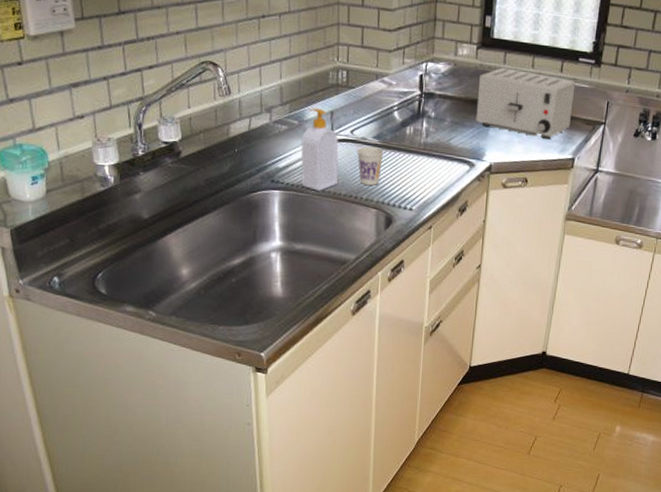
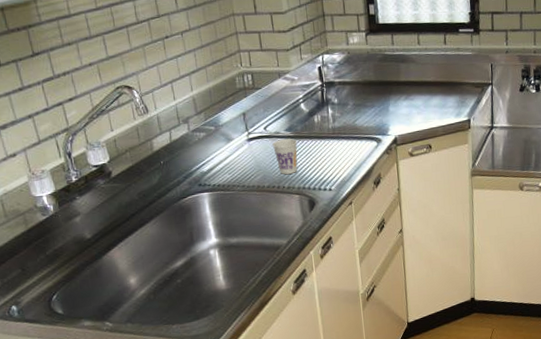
soap bottle: present [301,108,339,191] -> none [219,112,260,187]
toaster: present [476,67,576,140] -> none [372,48,461,107]

